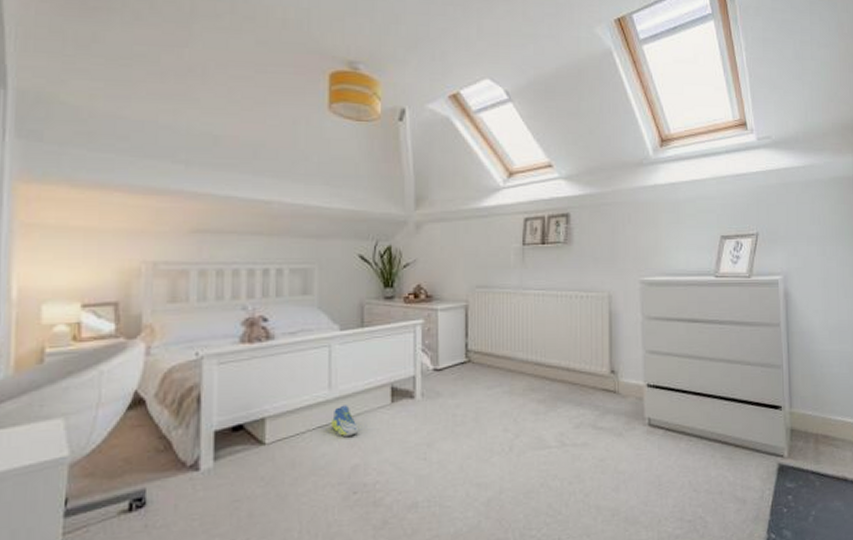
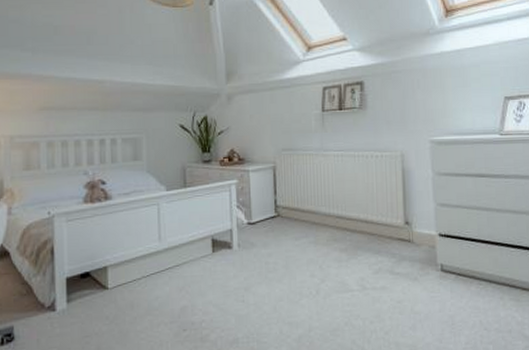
sneaker: present [330,405,359,436] -> none [162,255,186,282]

